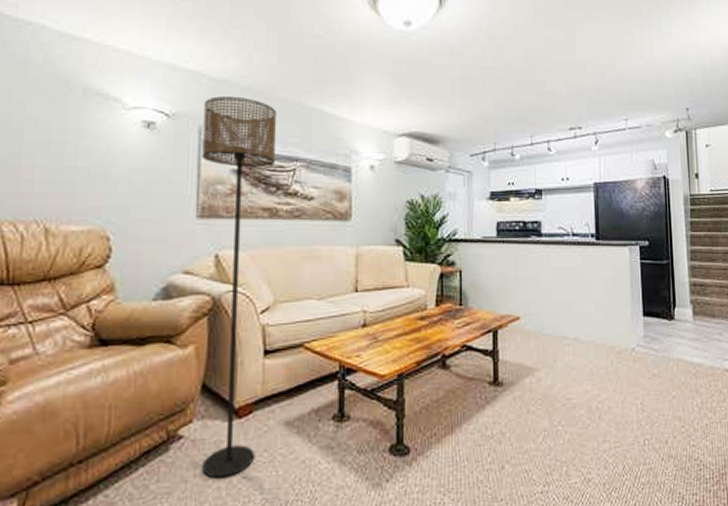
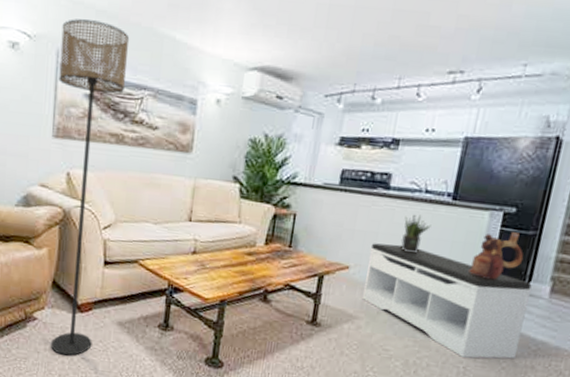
bench: none [535,288,681,393] -> present [361,243,532,359]
potted plant: none [560,257,584,295] -> present [401,214,431,253]
ceramic vessel: none [624,263,665,311] -> present [468,232,524,280]

